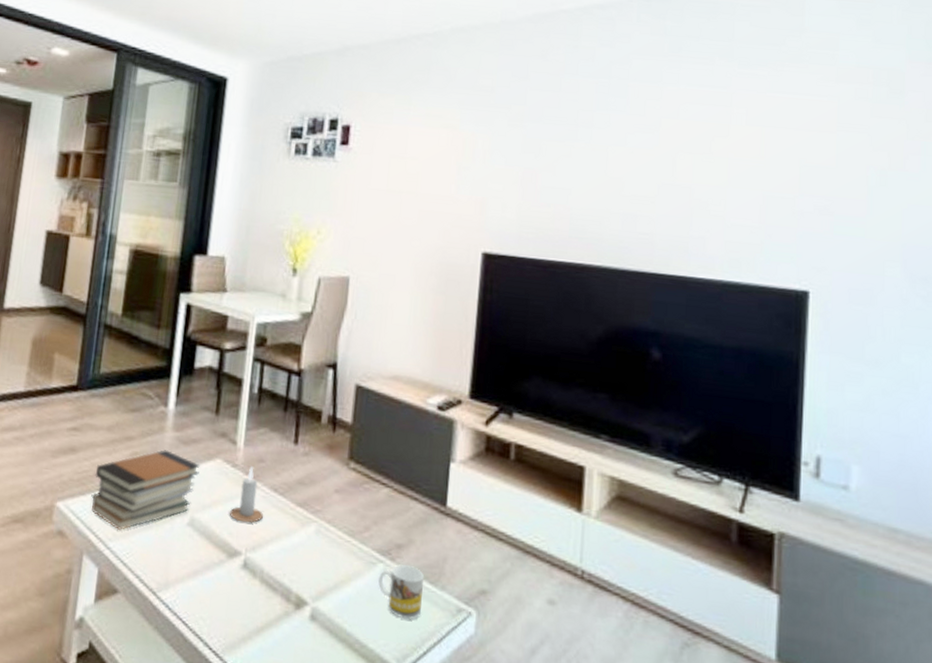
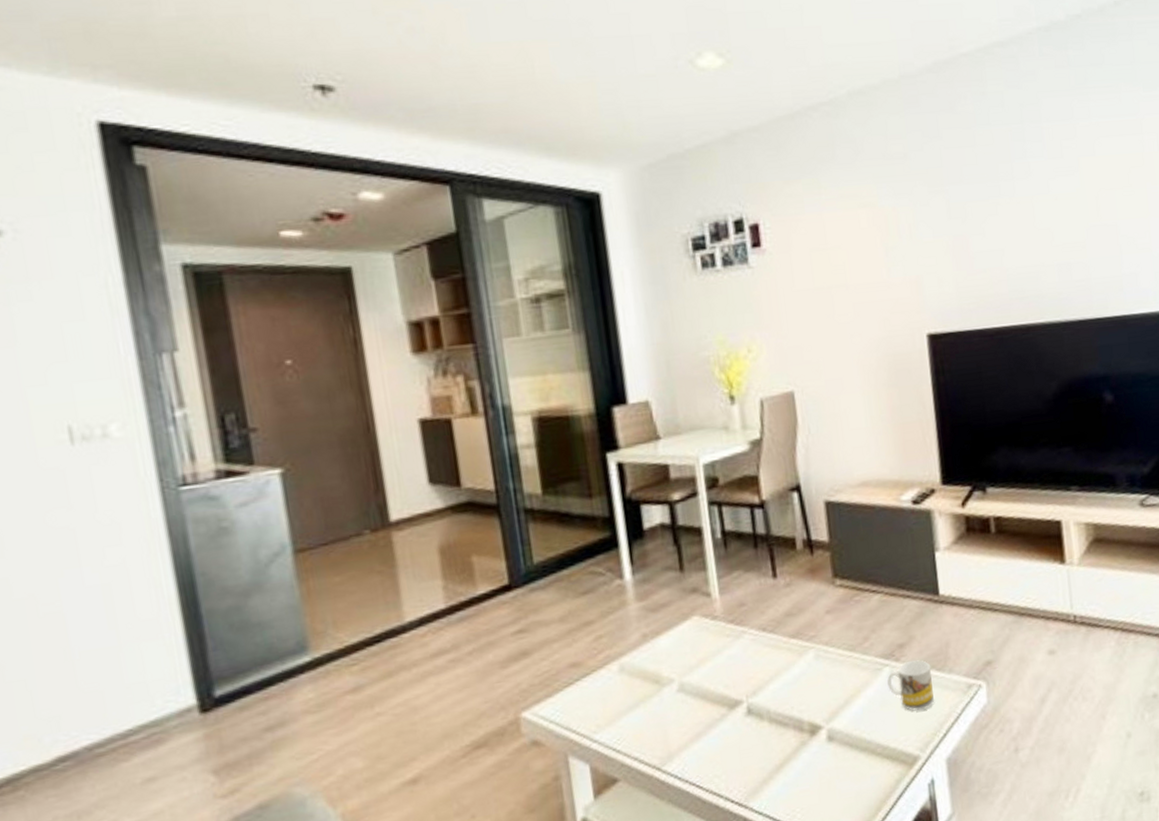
book stack: present [92,450,200,531] -> none [557,623,677,721]
candle: present [230,466,263,523] -> none [720,613,757,672]

